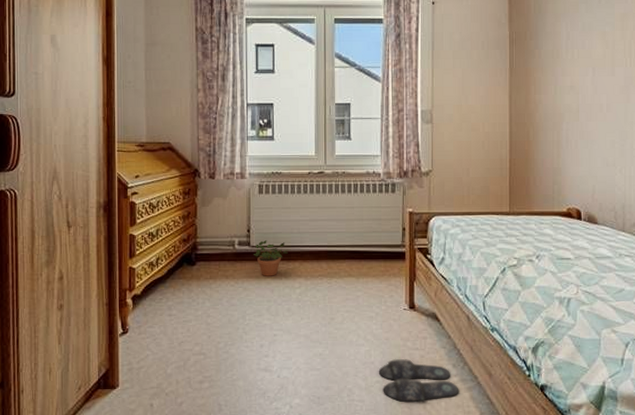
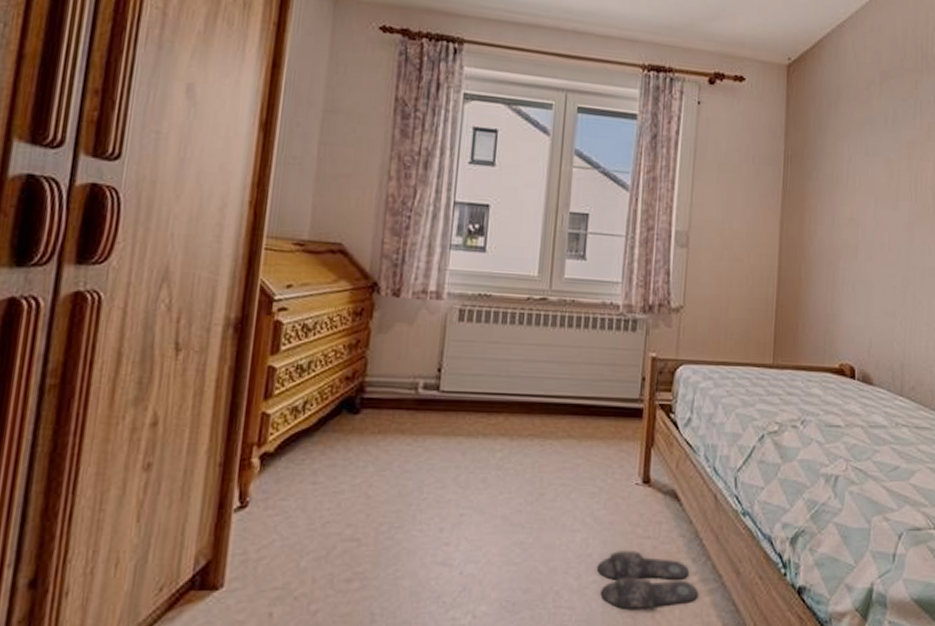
potted plant: present [254,240,289,276] -> none [443,384,492,434]

